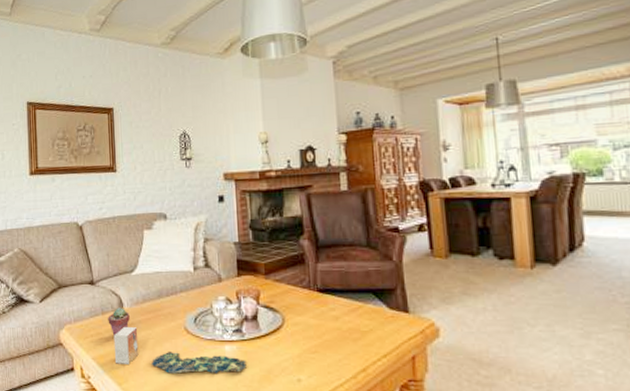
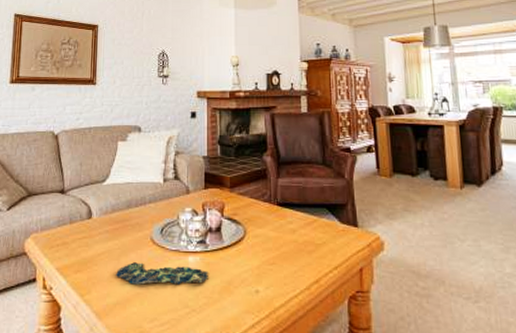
potted succulent: present [108,308,130,336] -> none [75,217,98,246]
small box: present [113,326,139,364] -> none [78,236,105,275]

